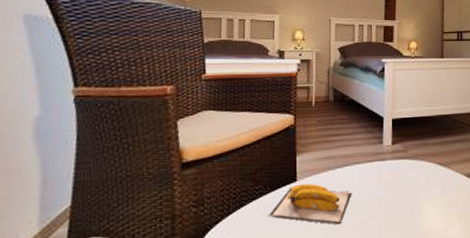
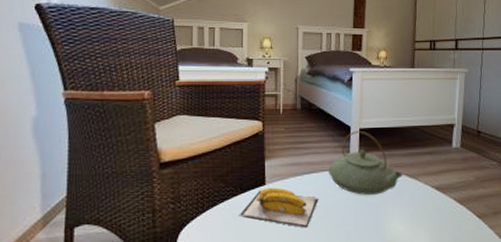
teapot: none [361,121,436,187] -> present [327,130,404,195]

